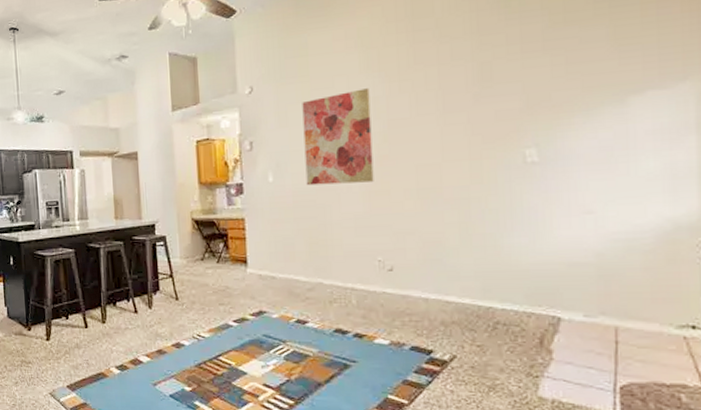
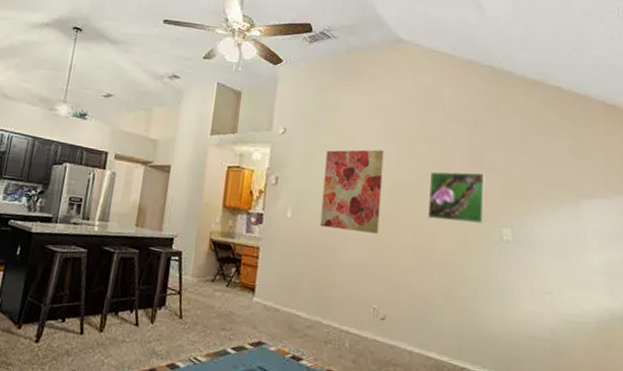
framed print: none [429,89,501,154] -> present [428,171,485,223]

